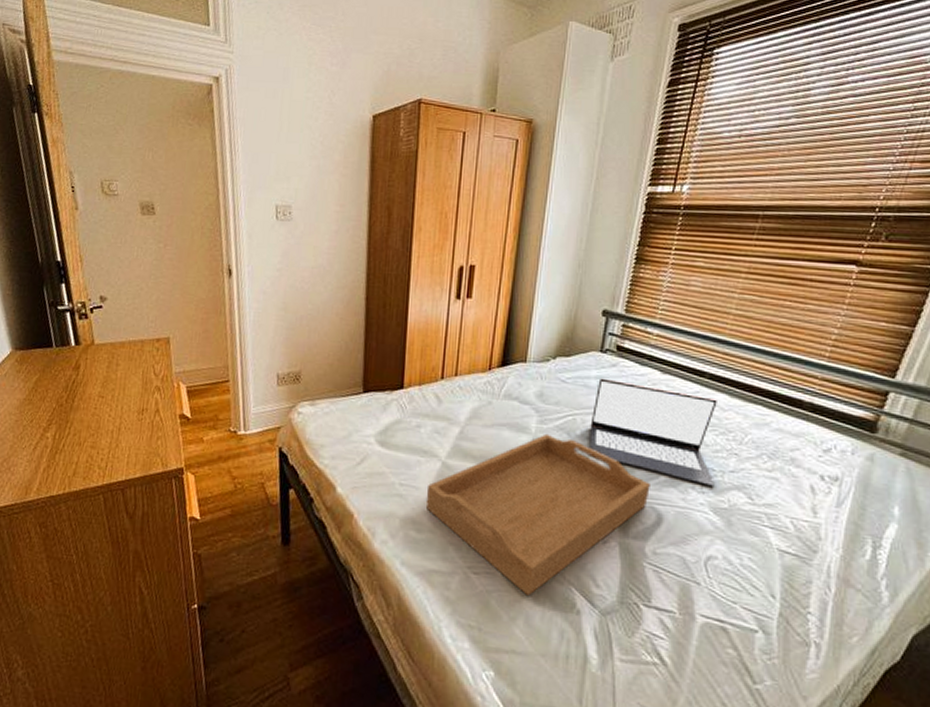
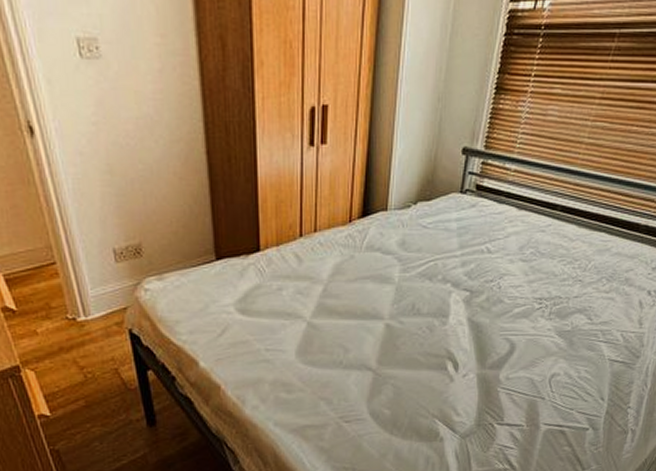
serving tray: present [425,433,650,597] -> none [293,281,505,434]
laptop: present [589,378,717,486] -> none [450,220,567,312]

